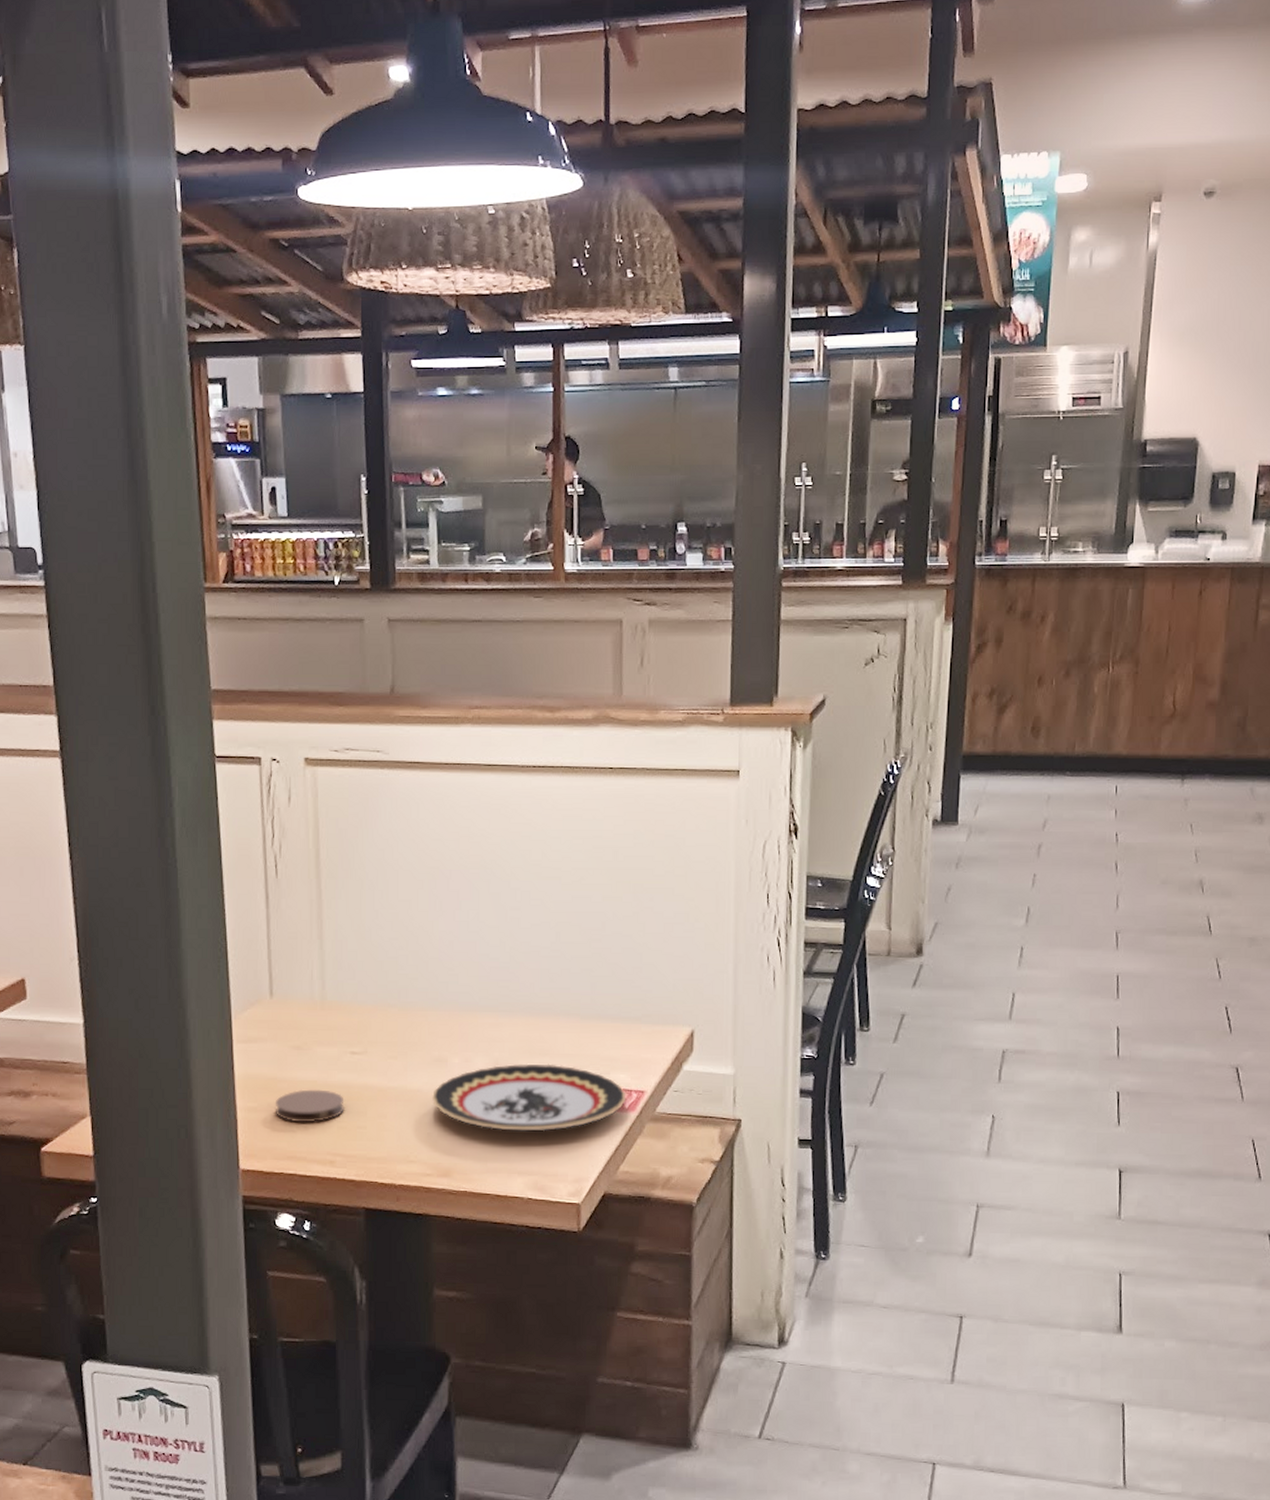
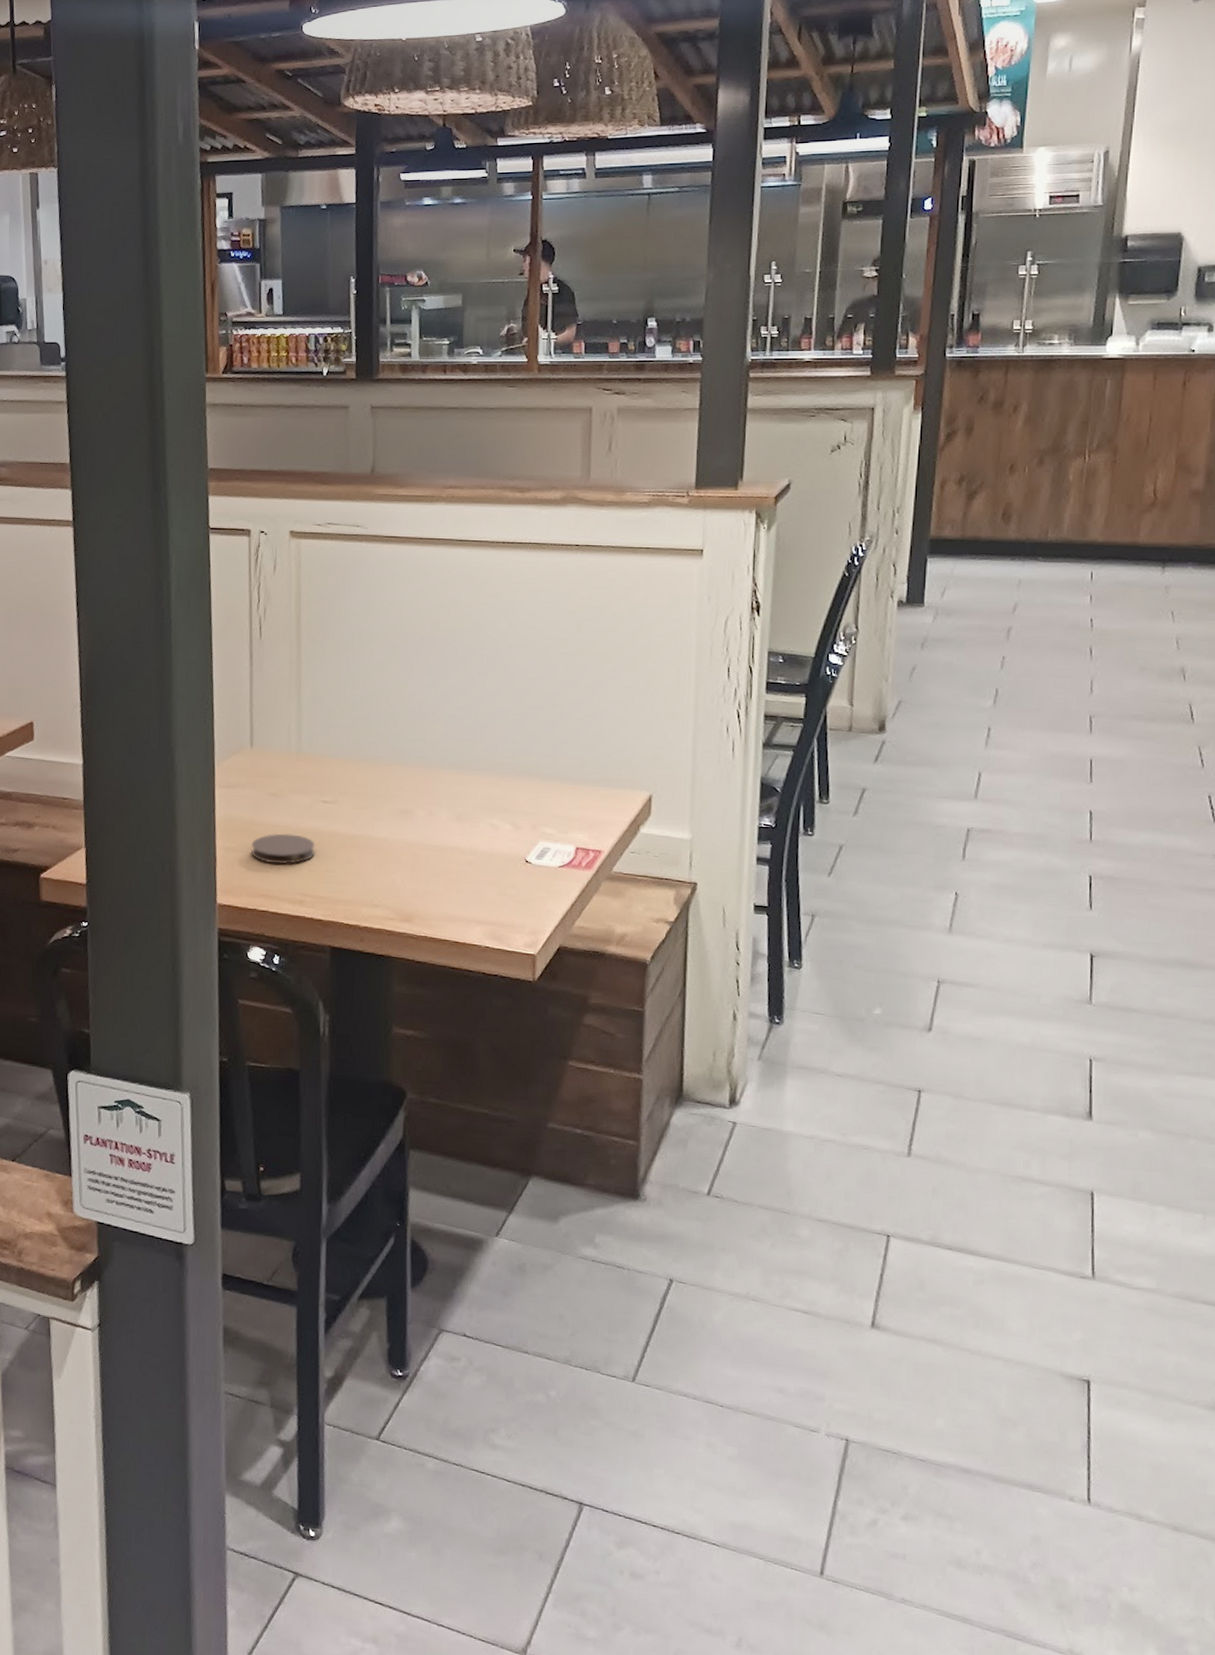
plate: present [432,1063,626,1132] -> none [397,819,584,884]

